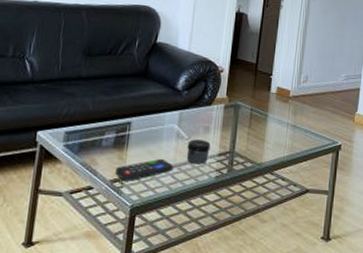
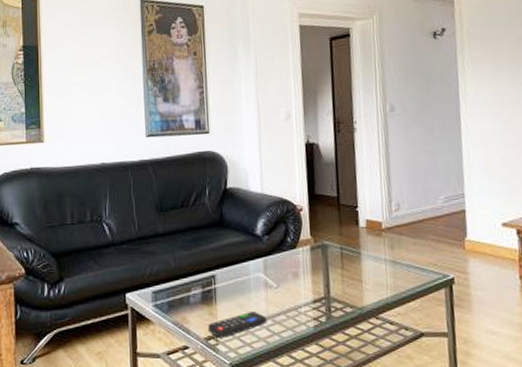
jar: present [186,139,211,165] -> none [277,287,303,315]

